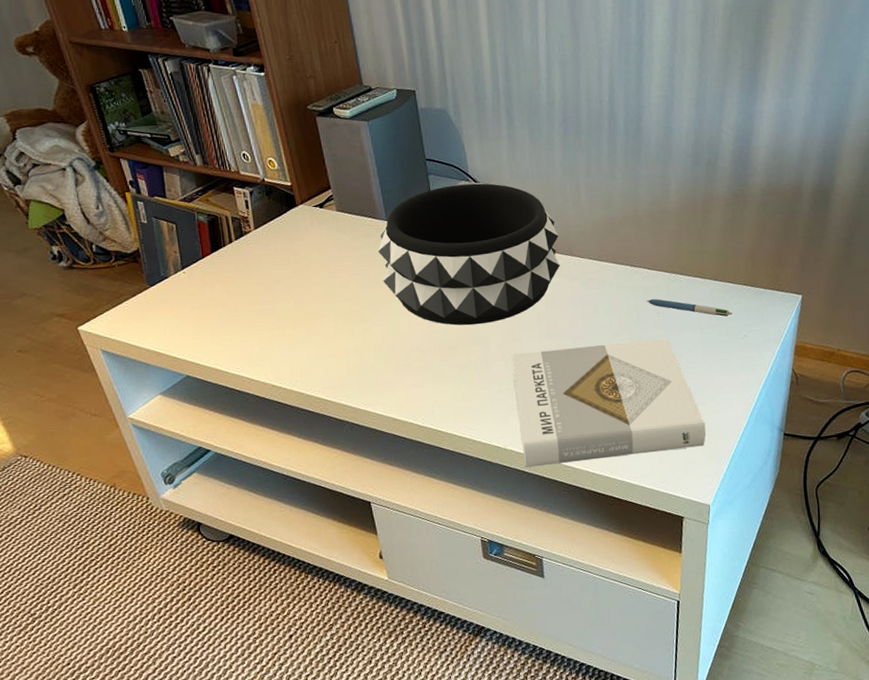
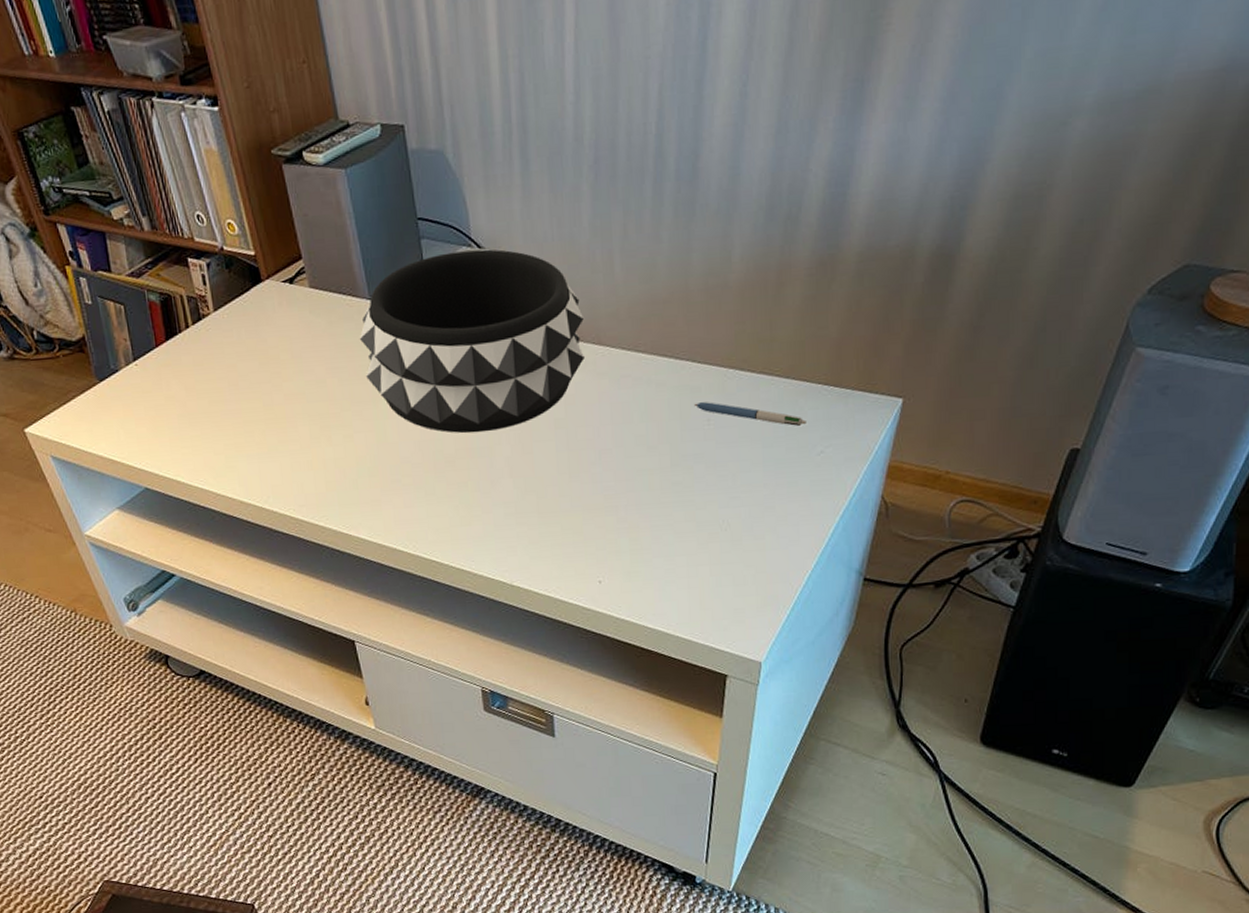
book: present [511,338,706,468] -> none [521,453,762,609]

